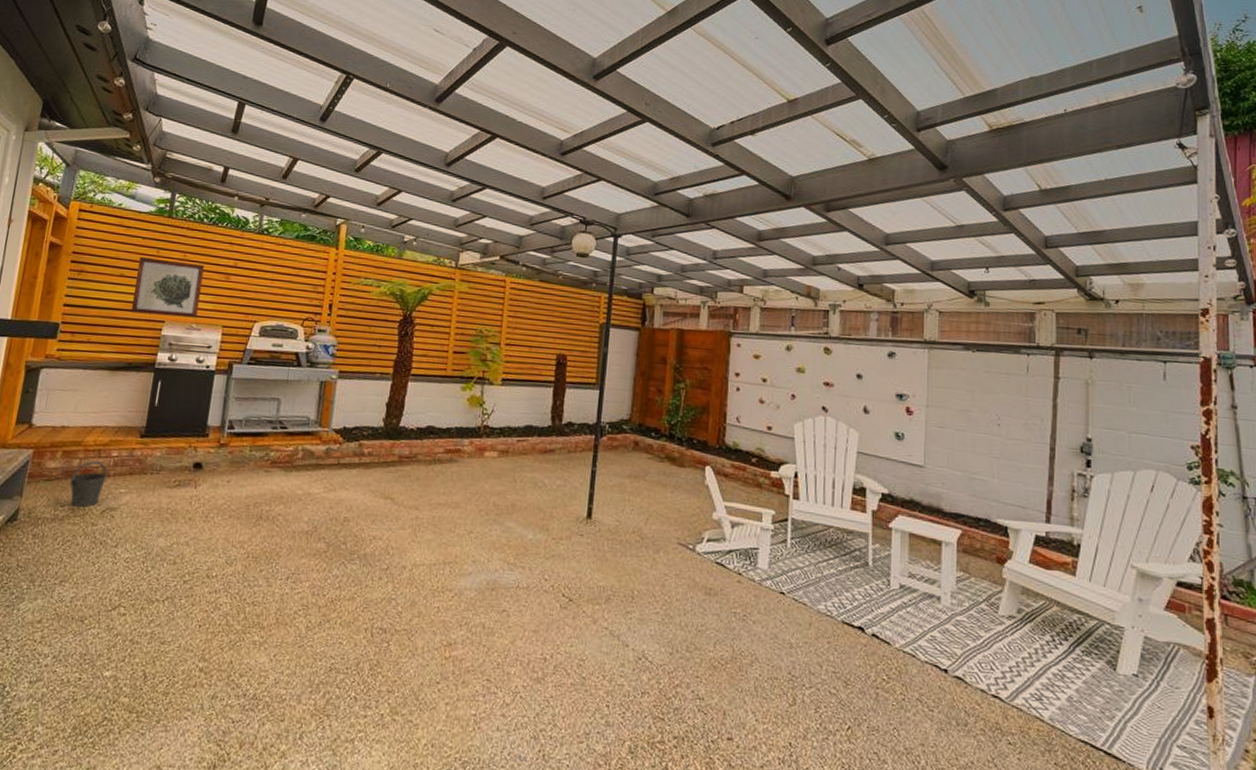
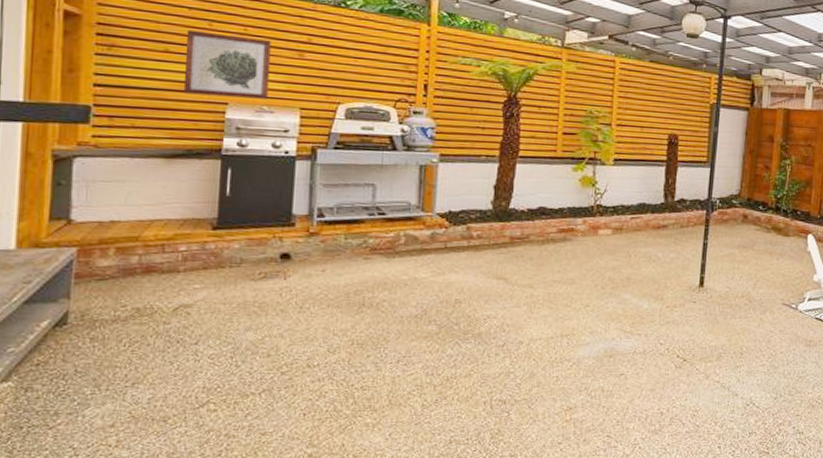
bucket: present [69,461,107,507] -> none [130,257,175,306]

